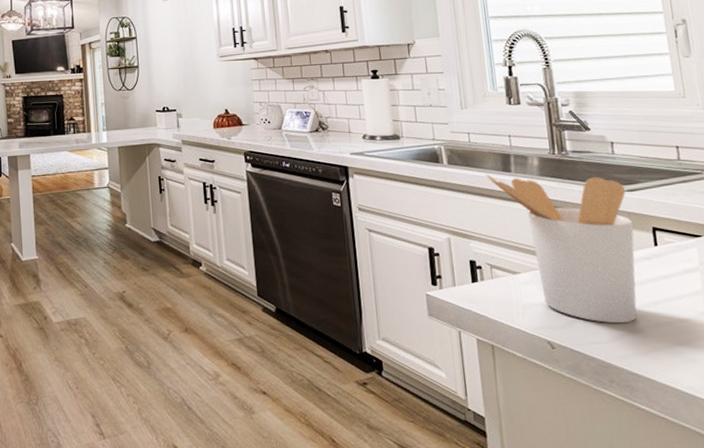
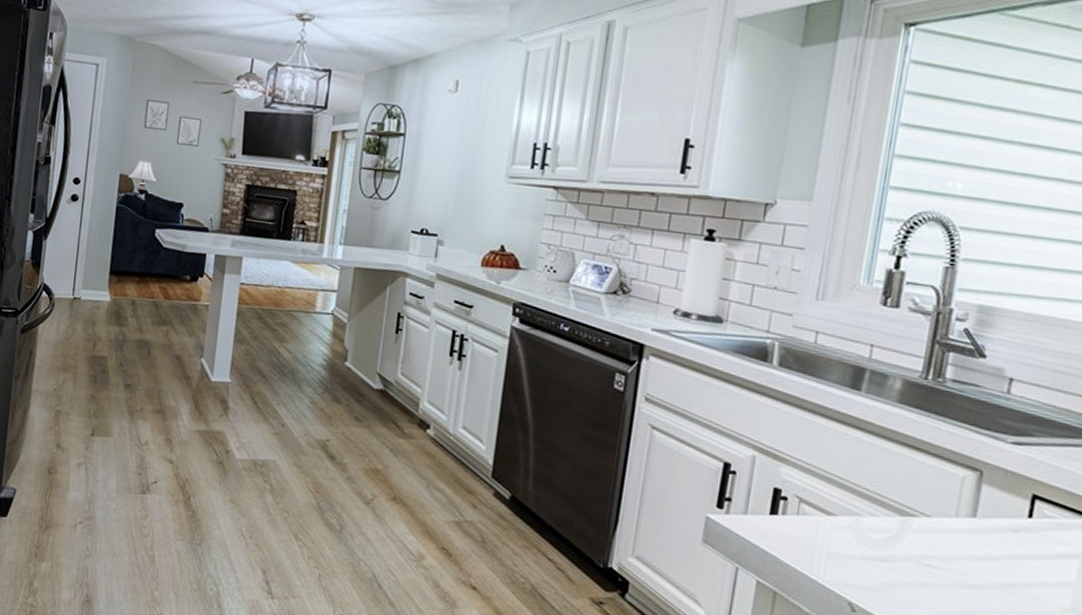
utensil holder: present [485,174,637,324] -> none [825,388,1012,602]

